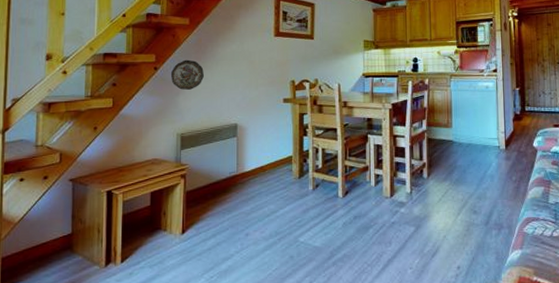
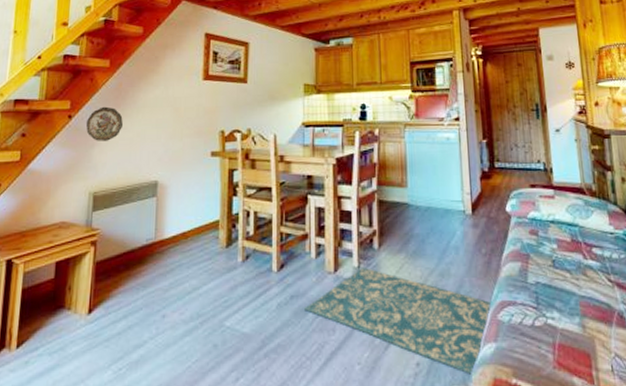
rug: none [366,192,519,275] -> present [304,266,492,376]

